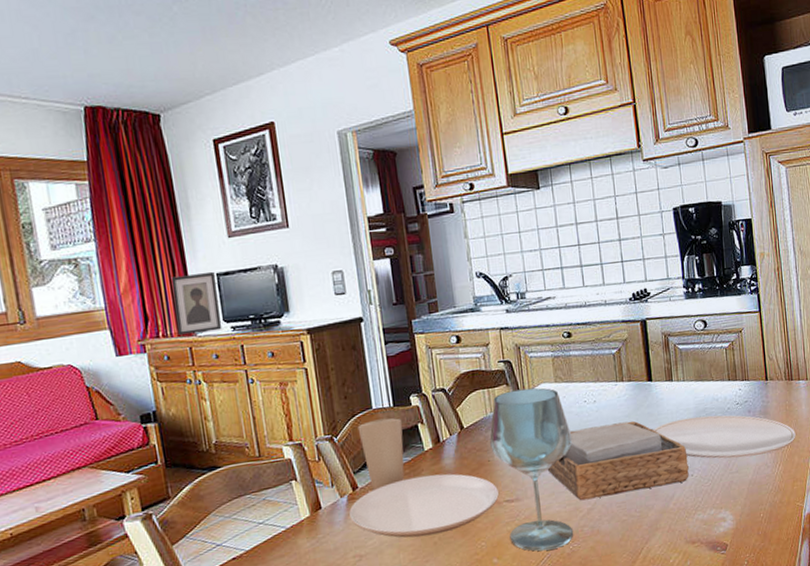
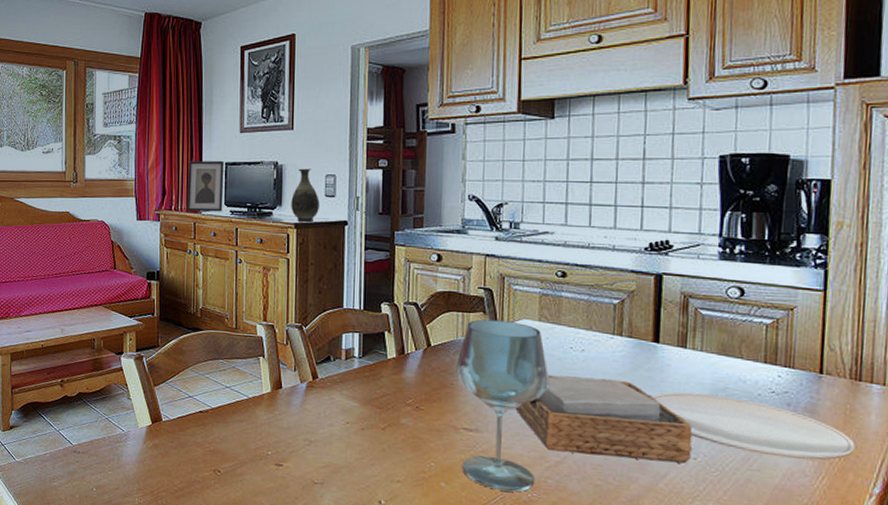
vase: none [298,267,331,327] -> present [291,168,319,223]
plate: present [349,473,499,538] -> none [306,380,457,442]
cup: present [357,418,405,491] -> none [326,318,370,385]

